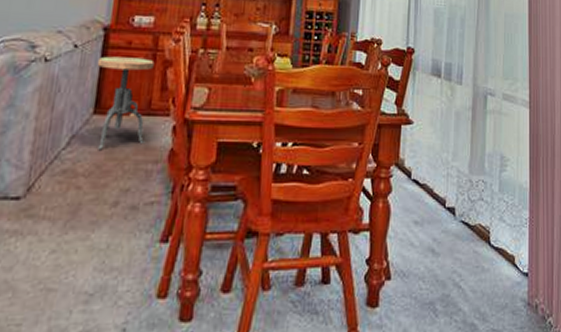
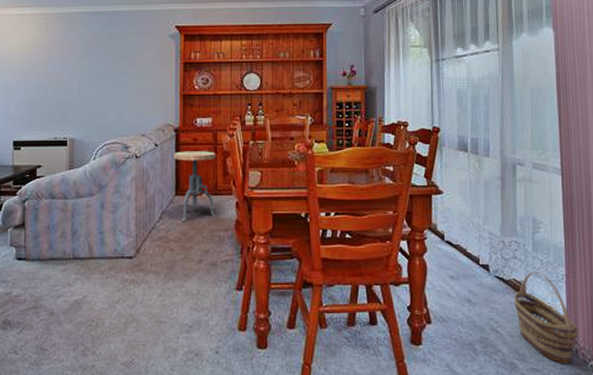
basket: none [478,216,539,323] -> present [513,272,578,364]

